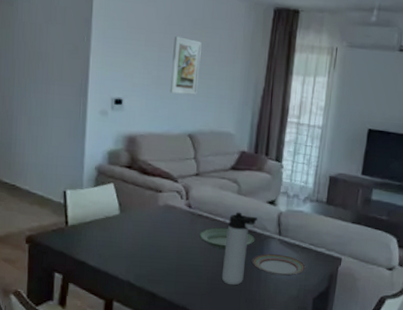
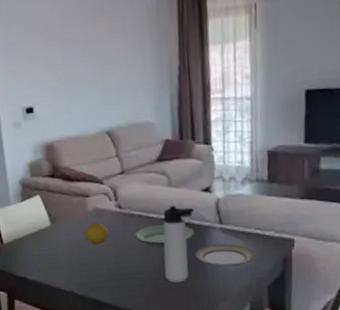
fruit: none [151,216,175,239] -> present [84,221,109,245]
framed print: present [169,36,202,95] -> none [74,28,108,91]

